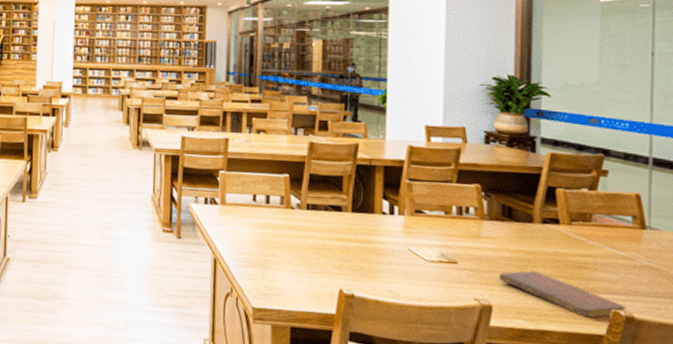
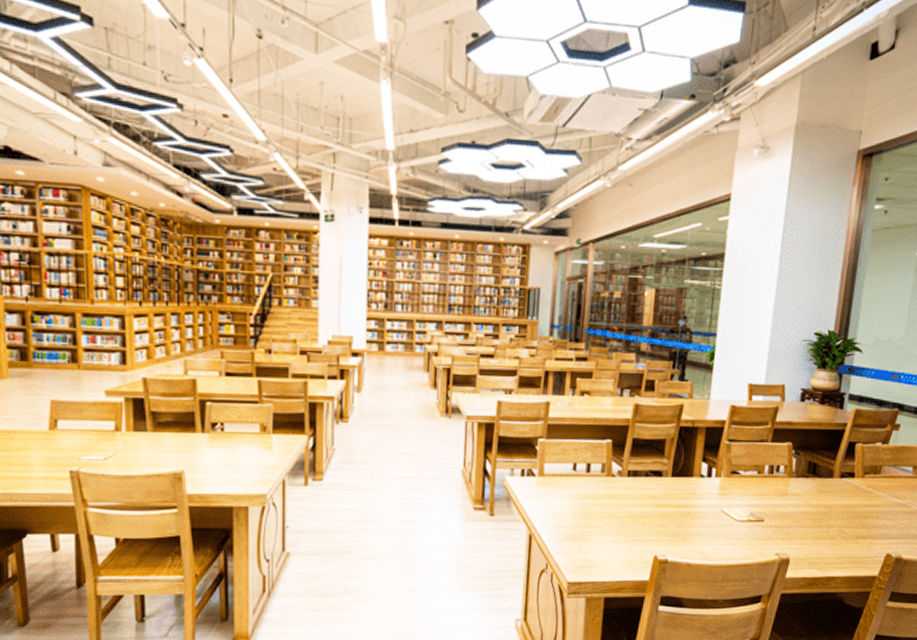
notebook: present [499,271,626,319] -> none [798,523,897,563]

